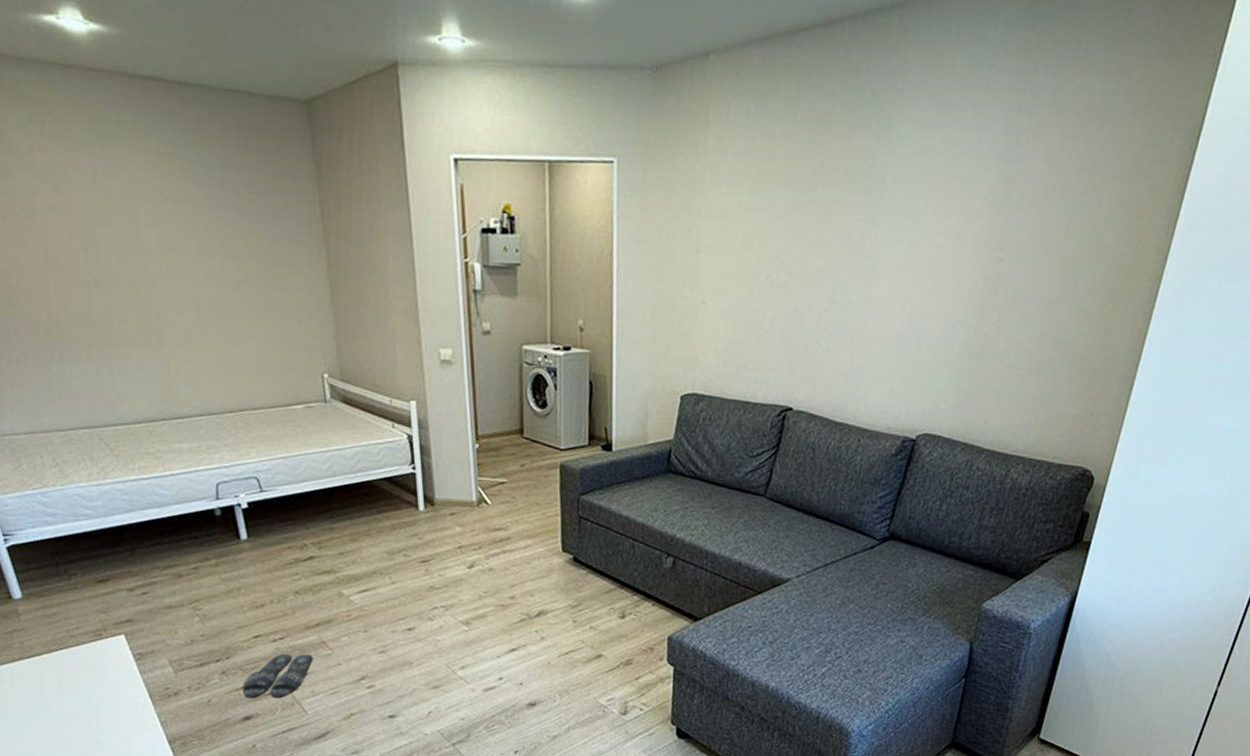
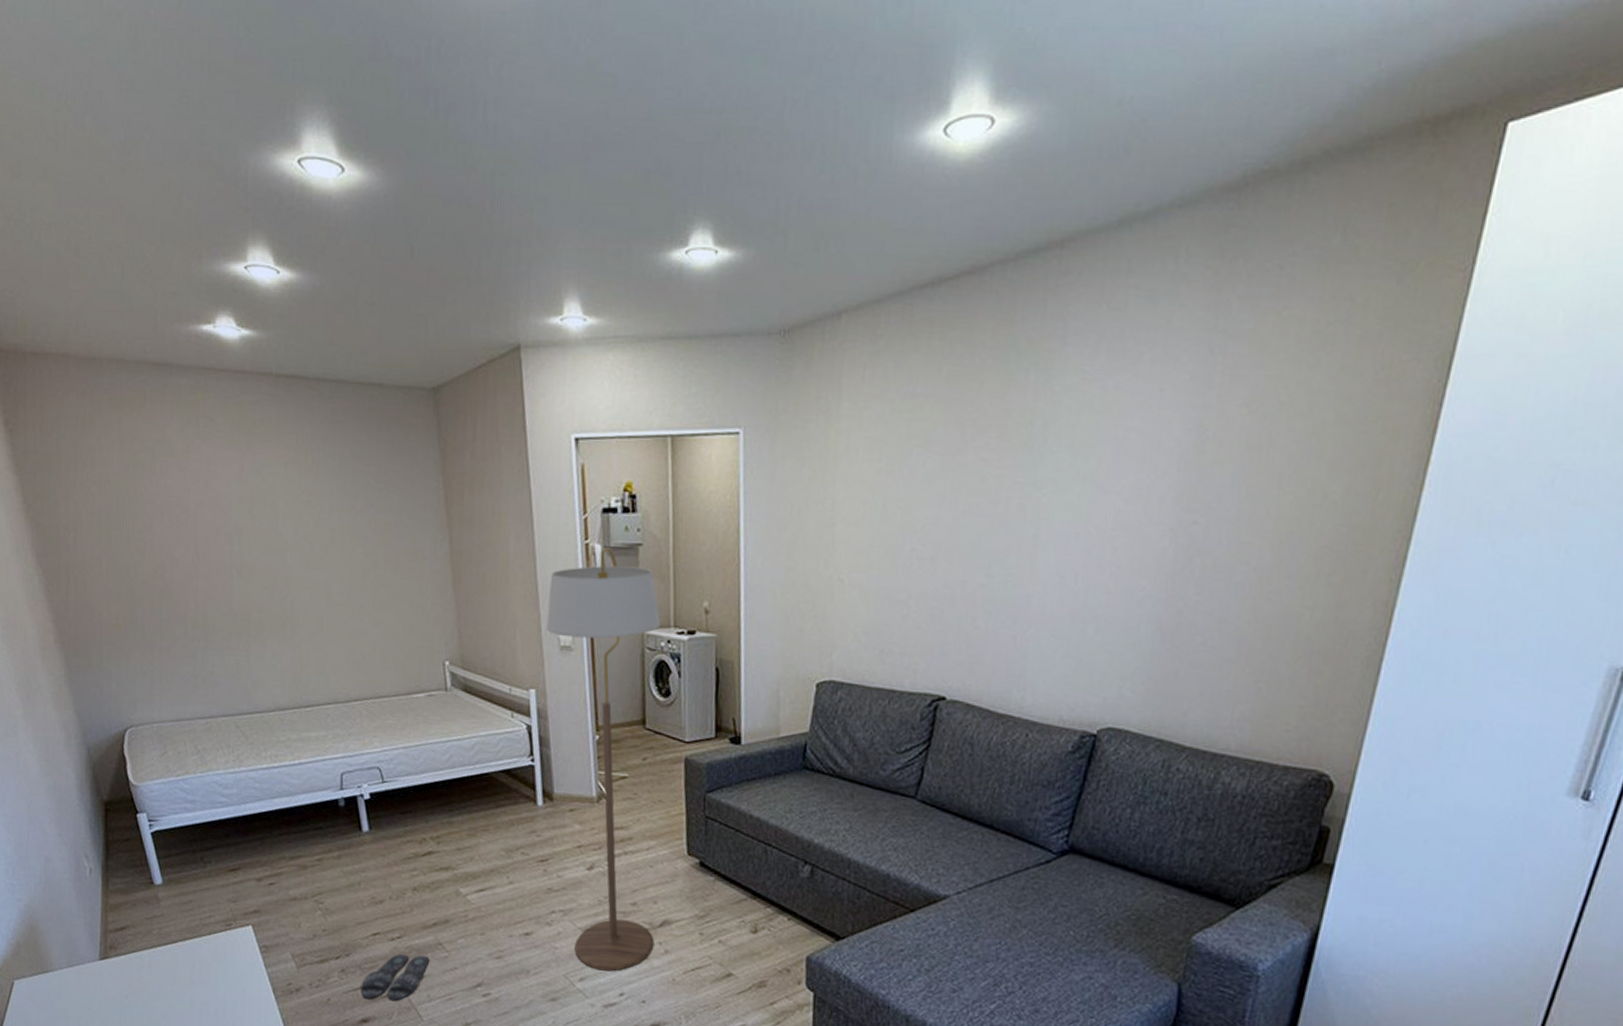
floor lamp: none [426,265,539,659] -> present [546,546,661,972]

